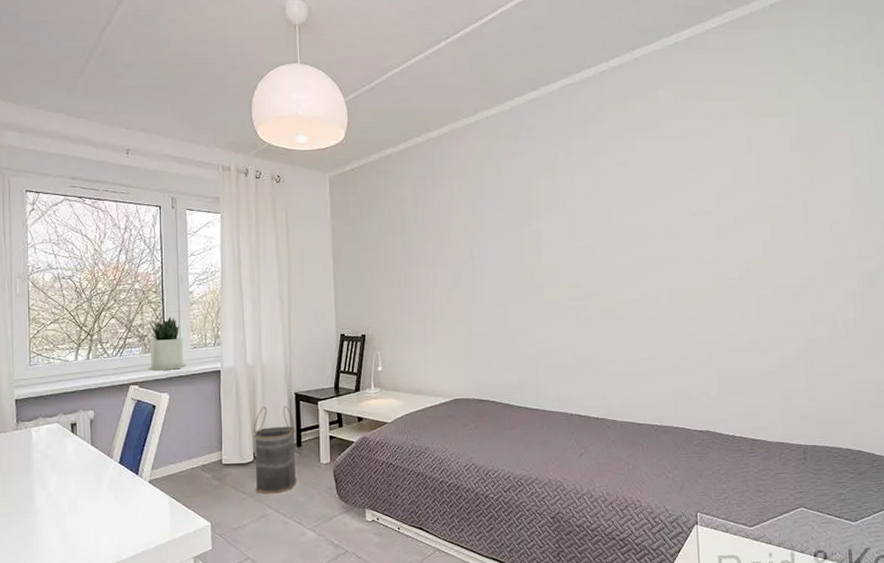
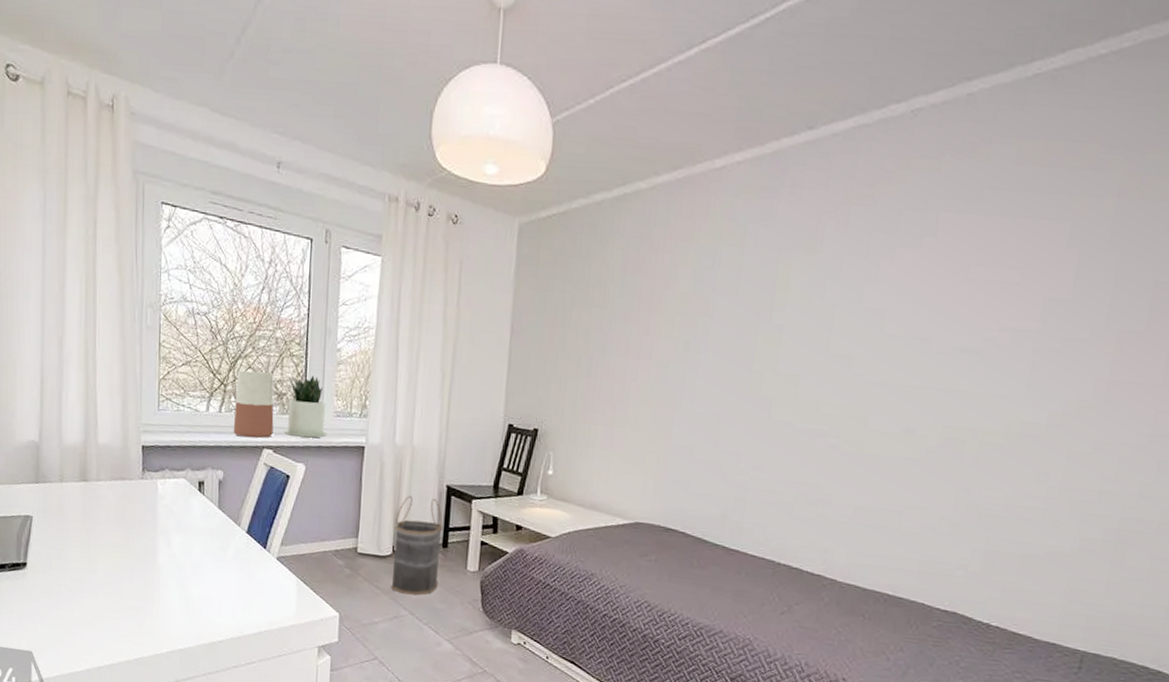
vase: none [101,319,138,378] -> present [233,370,274,438]

